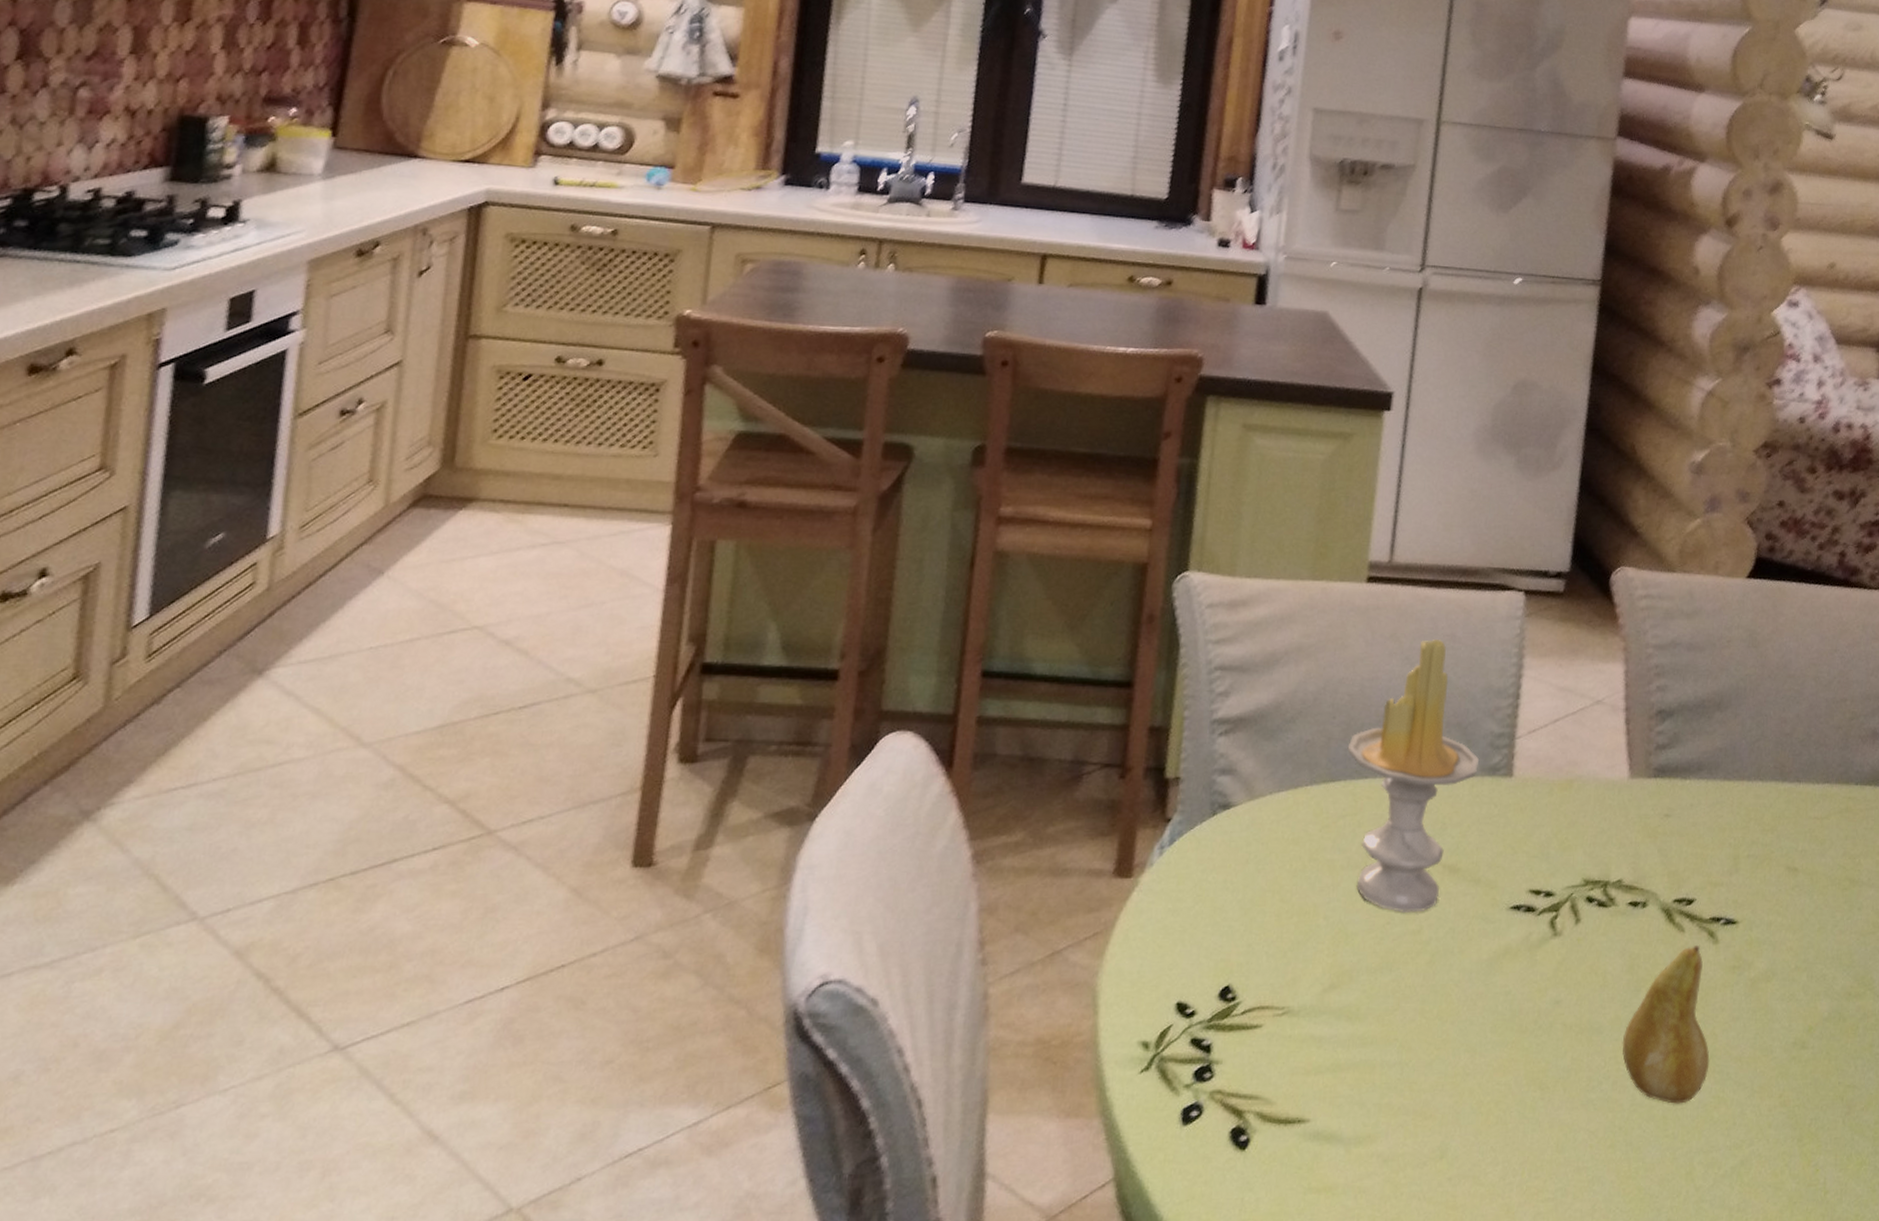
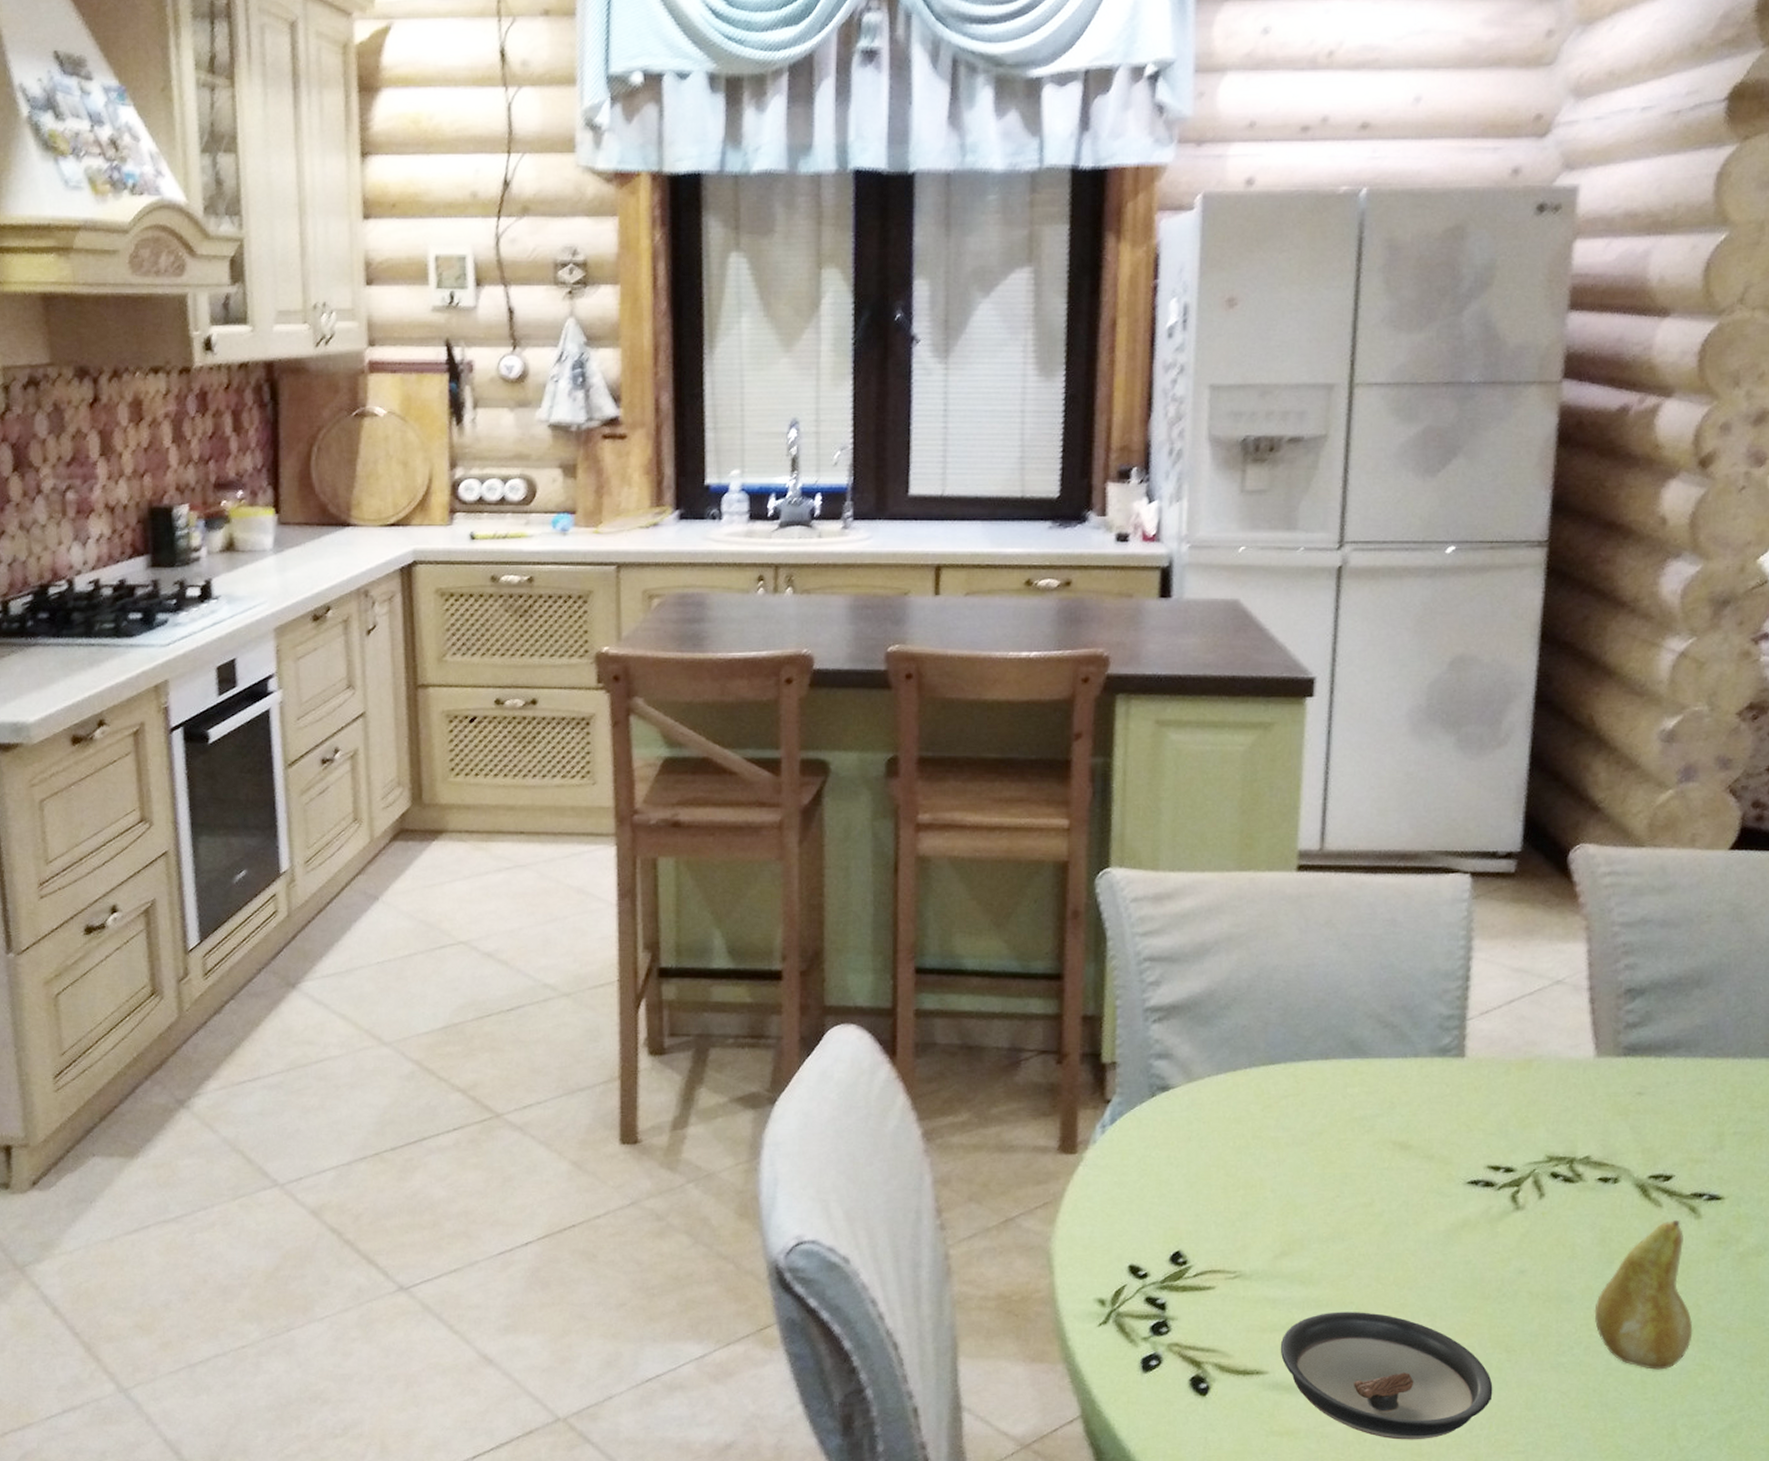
saucer: none [1323,1049,1527,1192] -> present [1280,1312,1493,1440]
candle: present [1347,640,1480,912] -> none [1286,925,1428,1187]

